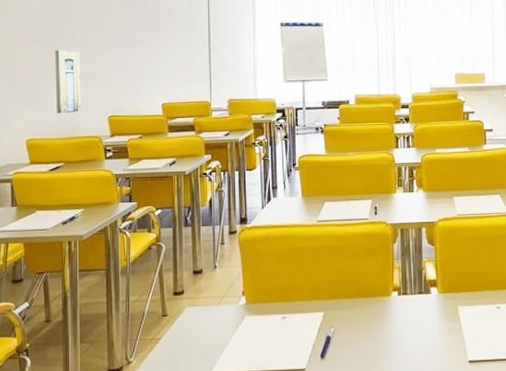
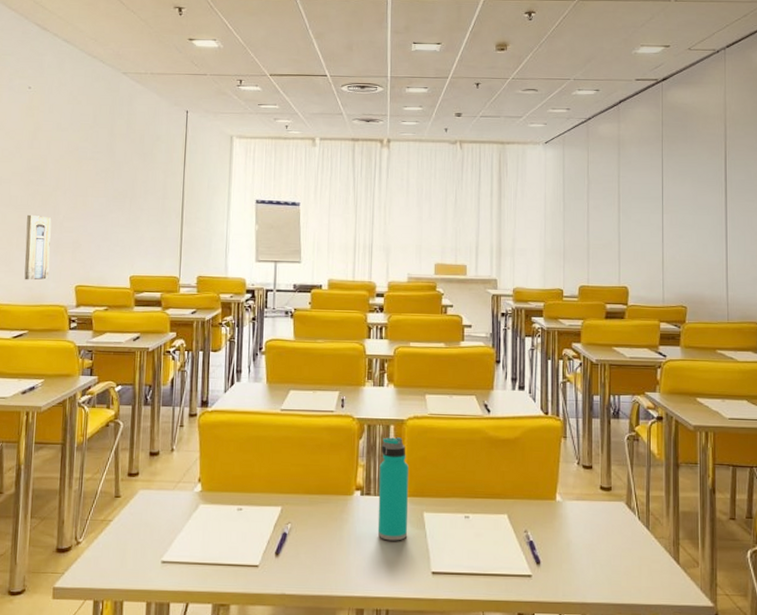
water bottle: none [414,239,445,336] -> present [377,437,409,541]

